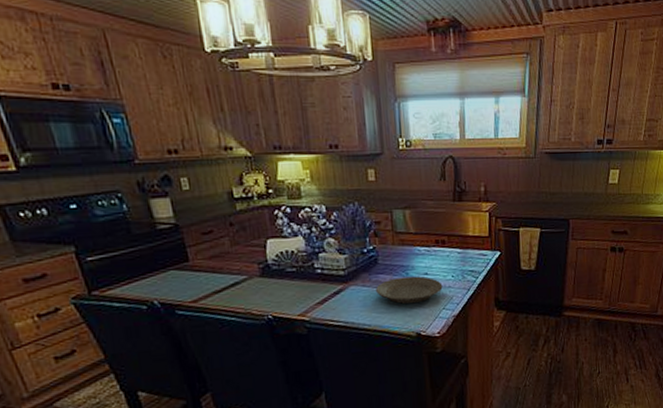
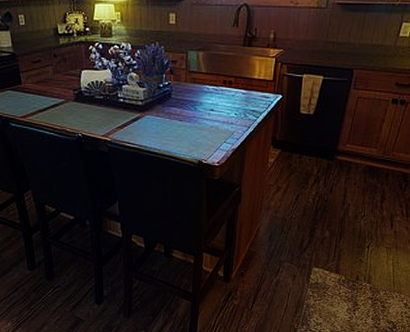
plate: present [376,276,443,304] -> none [168,111,226,135]

